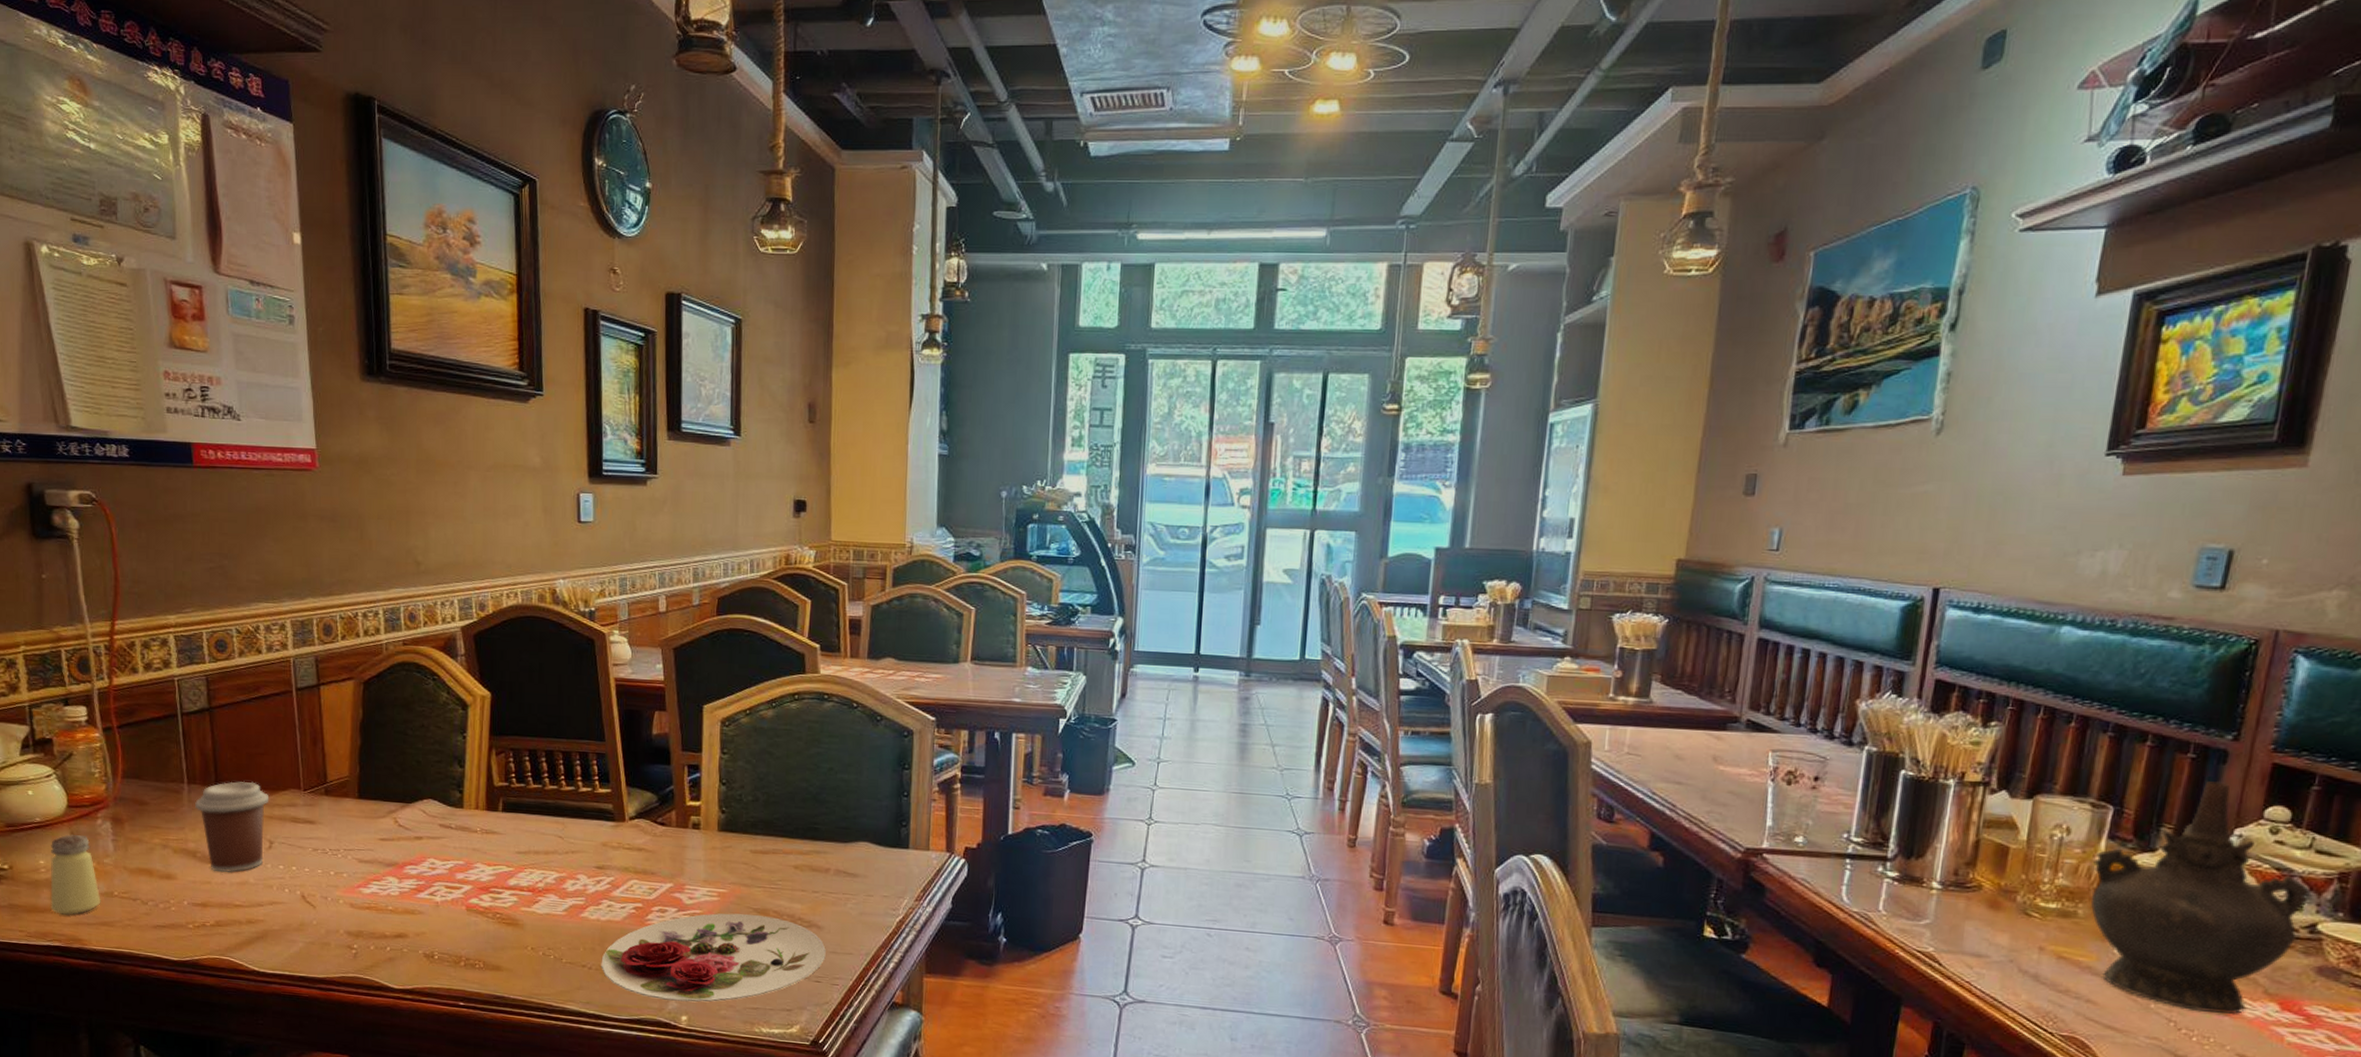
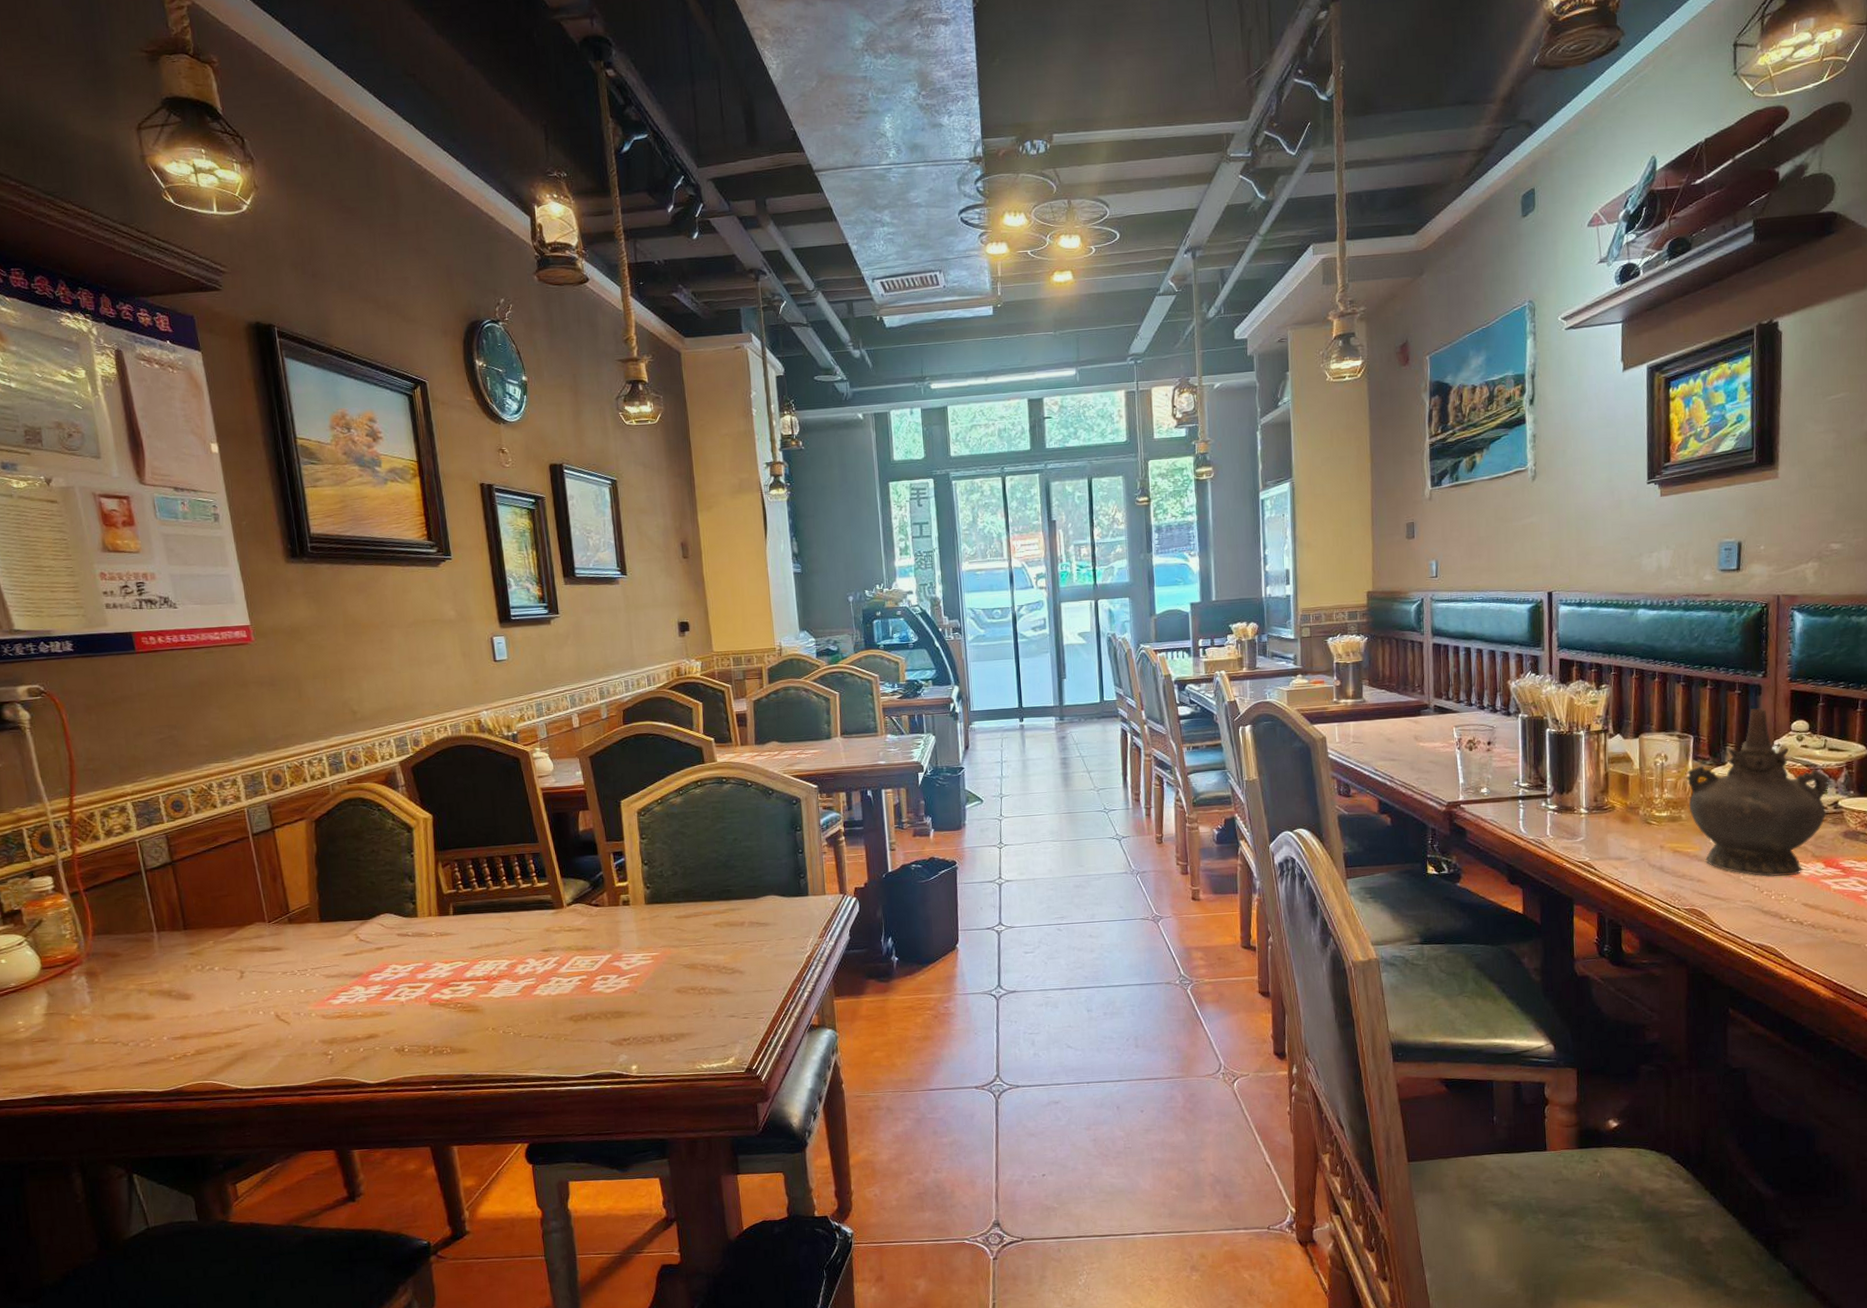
saltshaker: present [50,834,101,915] -> none [28,992,83,1068]
coffee cup: present [195,781,270,872] -> none [166,921,237,1007]
plate: present [601,913,826,1003] -> none [555,969,750,1055]

